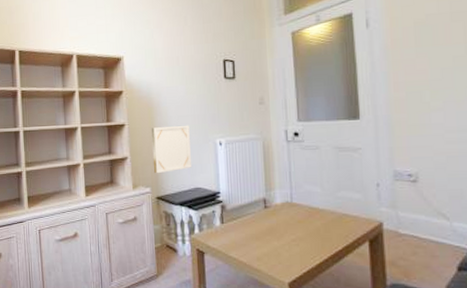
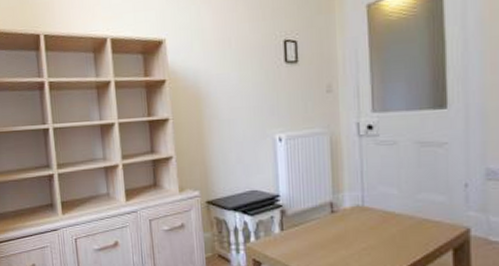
wall art: present [151,125,192,174] -> none [199,118,248,175]

